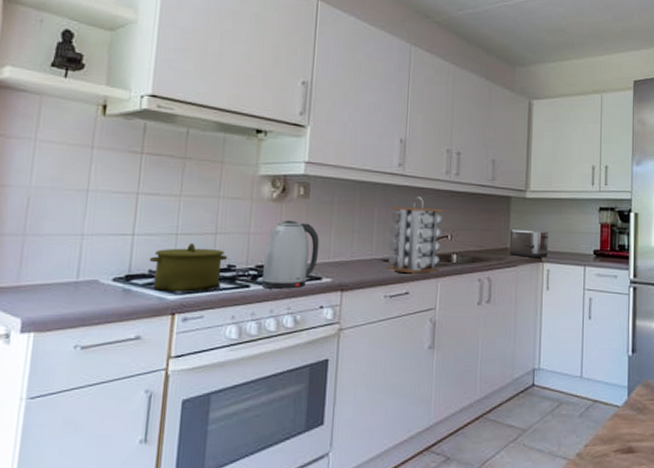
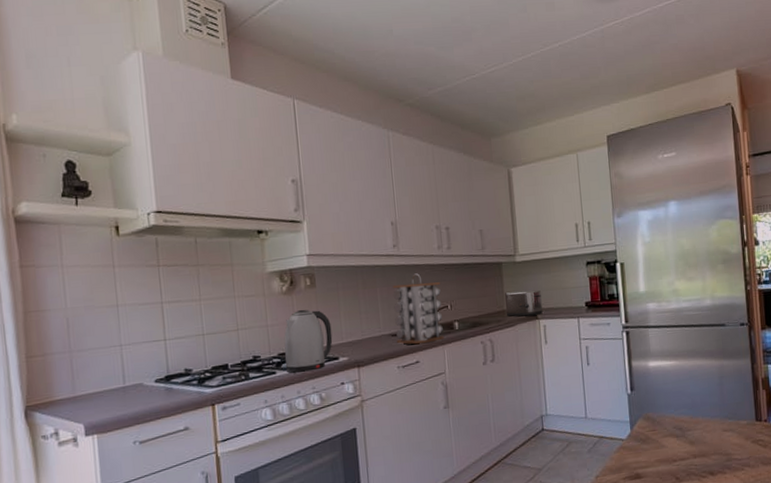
cooking pot: present [149,242,228,292] -> none [183,340,252,386]

